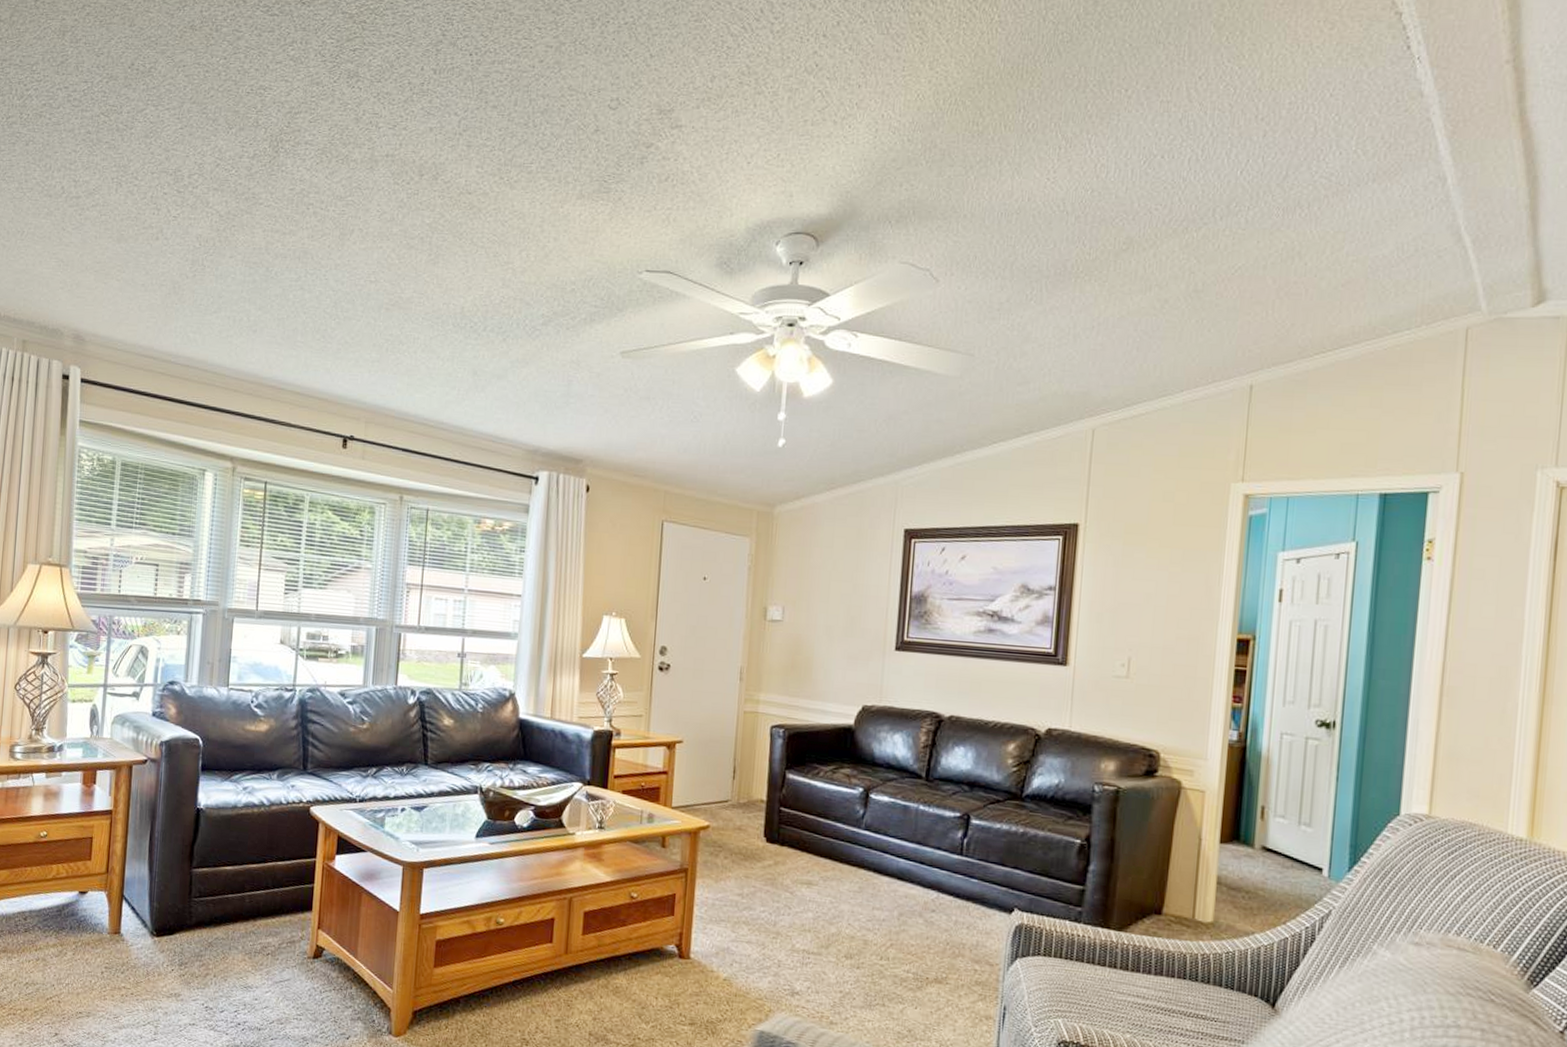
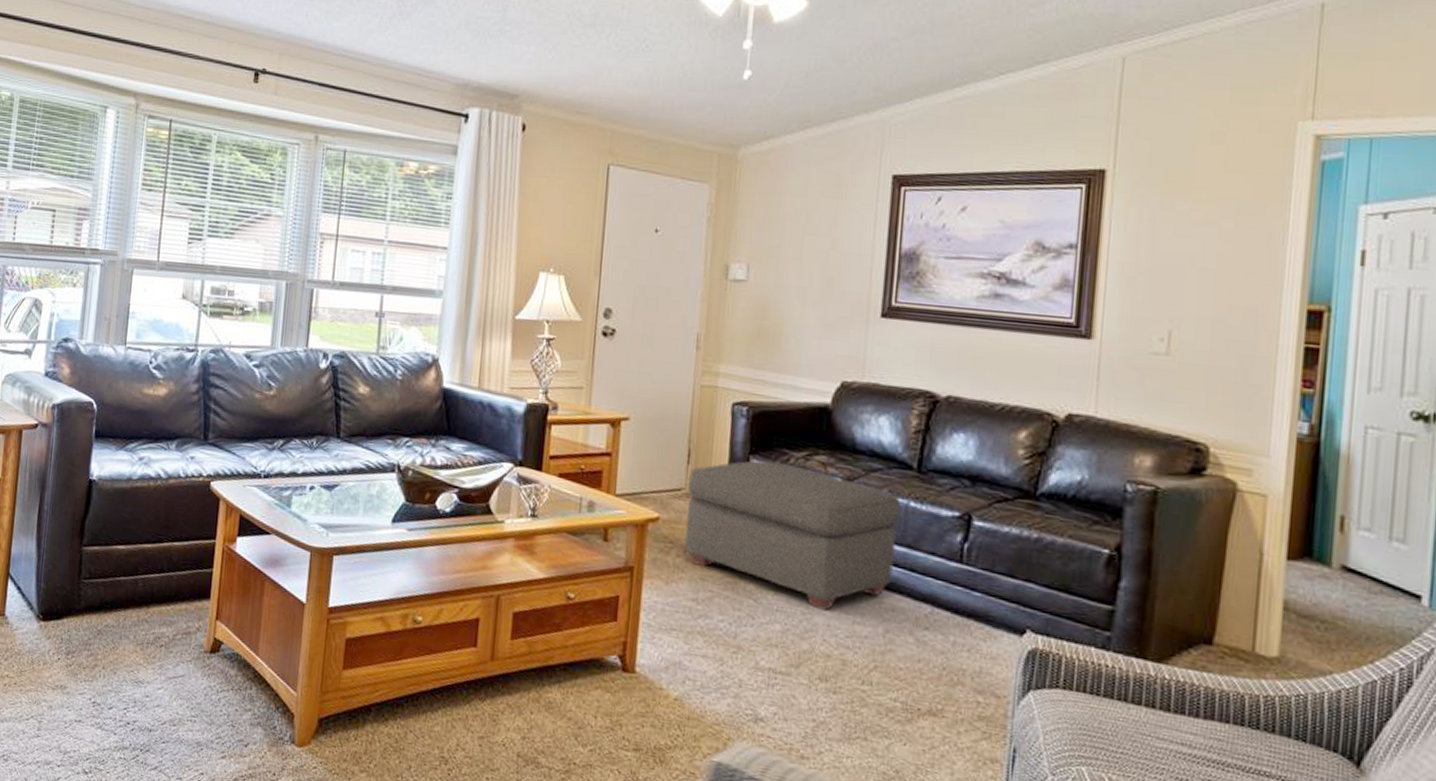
ottoman: none [731,774,912,899] -> present [685,460,900,610]

